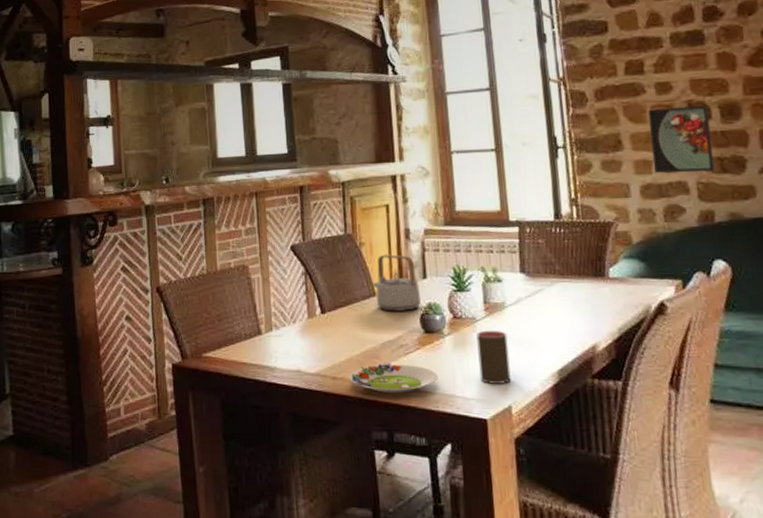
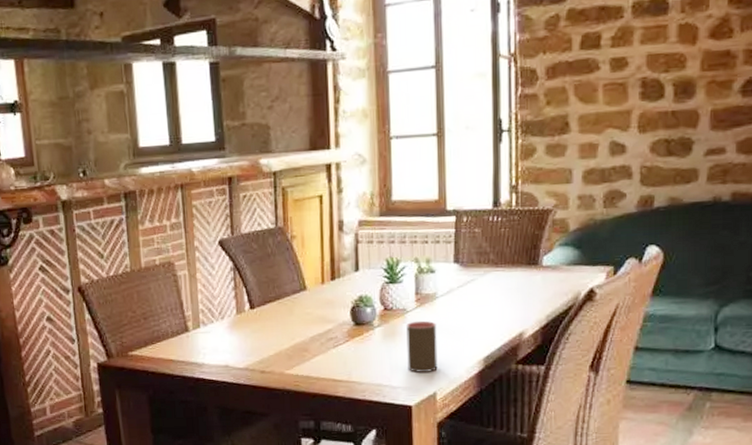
salad plate: present [349,363,438,394] -> none [278,355,366,385]
teapot: present [372,254,421,311] -> none [303,247,352,305]
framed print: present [648,105,715,173] -> none [598,83,662,157]

